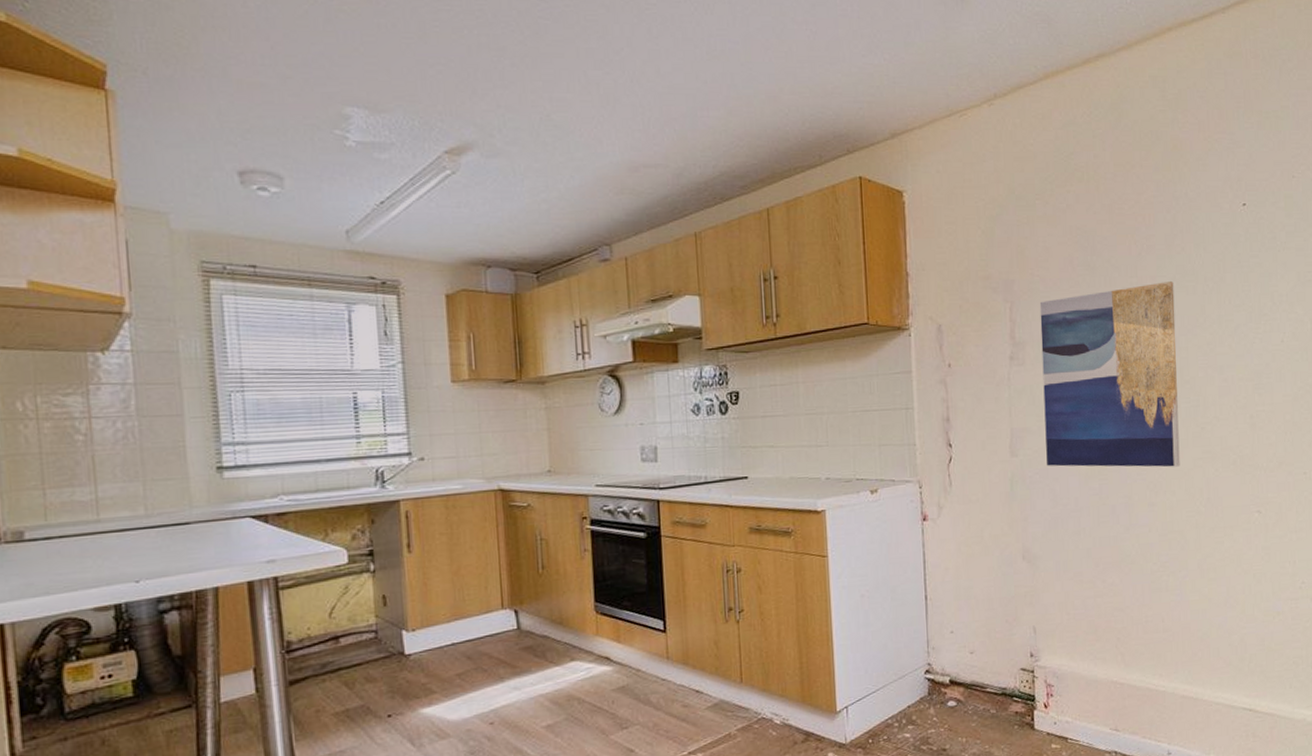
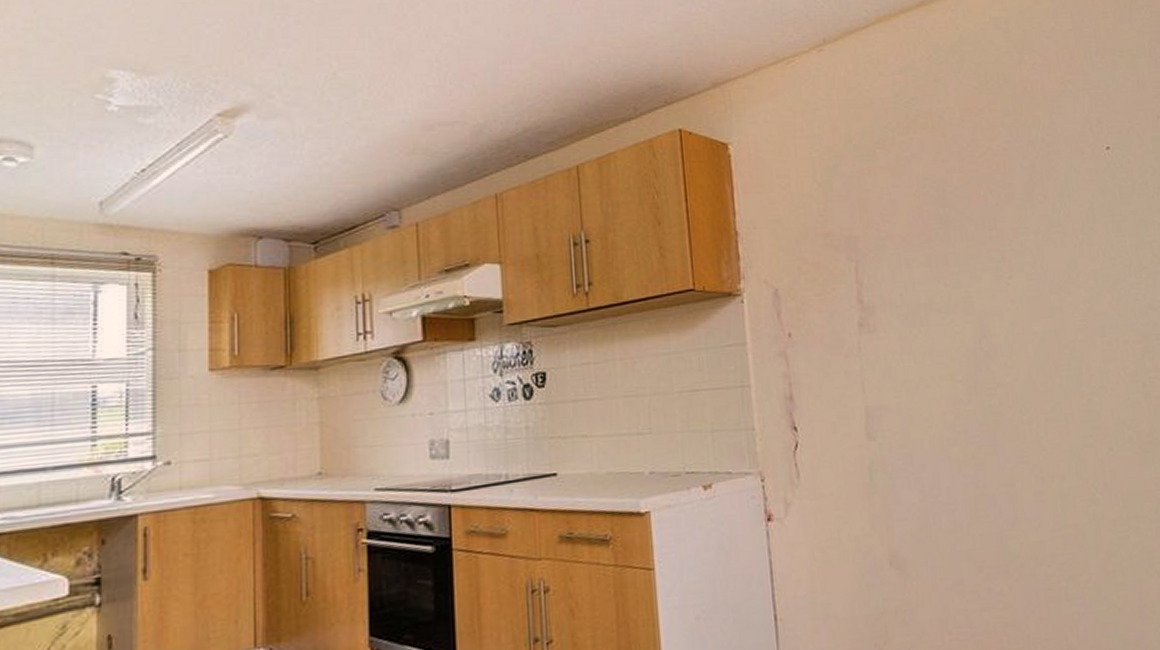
wall art: present [1039,281,1180,467] -> none [888,234,1067,451]

